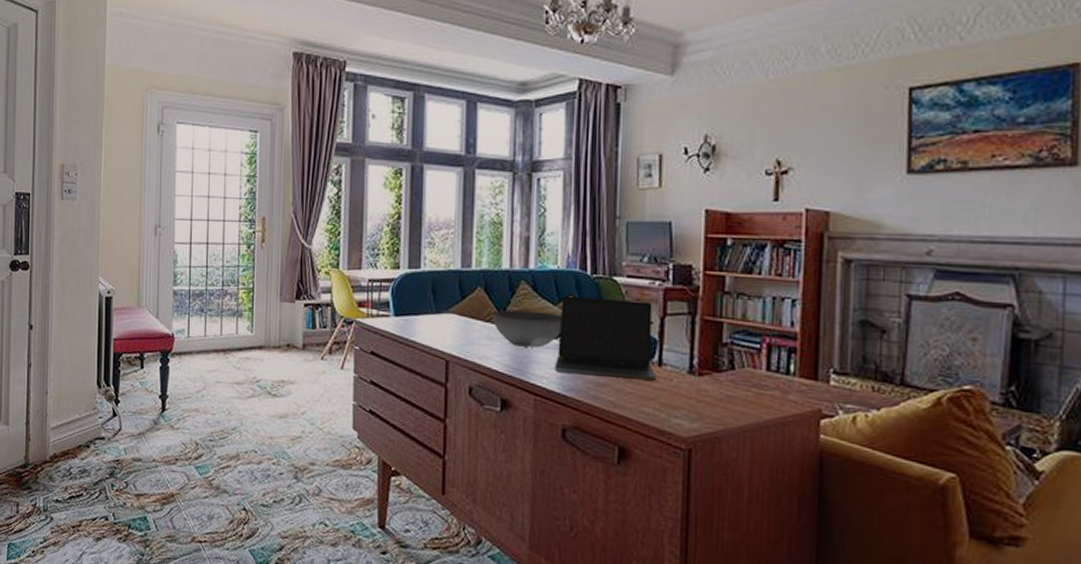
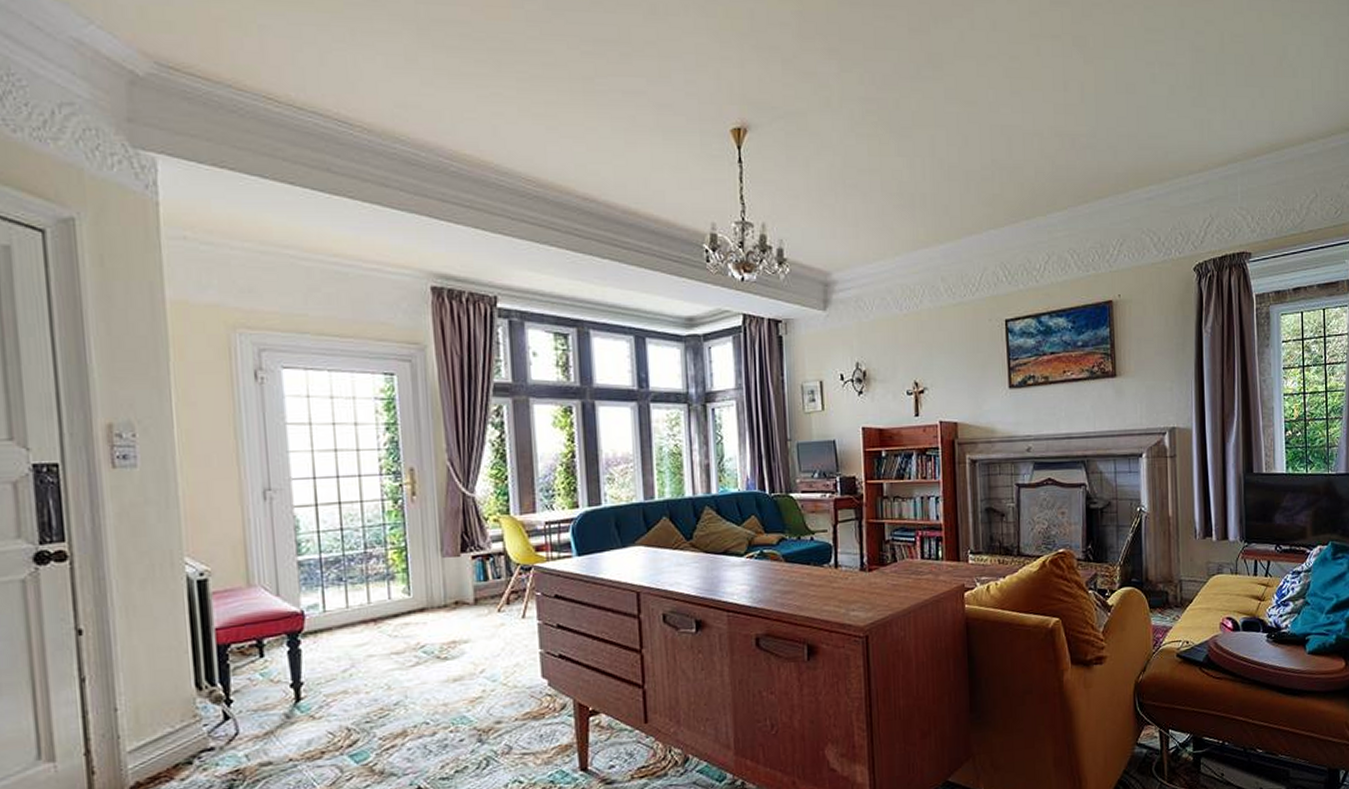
bowl: present [493,310,562,348] -> none [680,533,748,569]
laptop: present [554,295,657,382] -> none [743,512,834,586]

